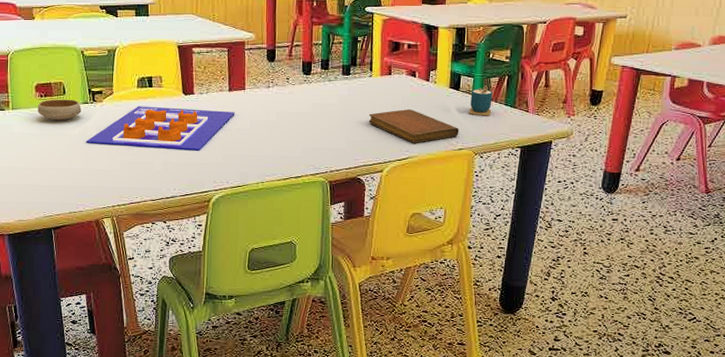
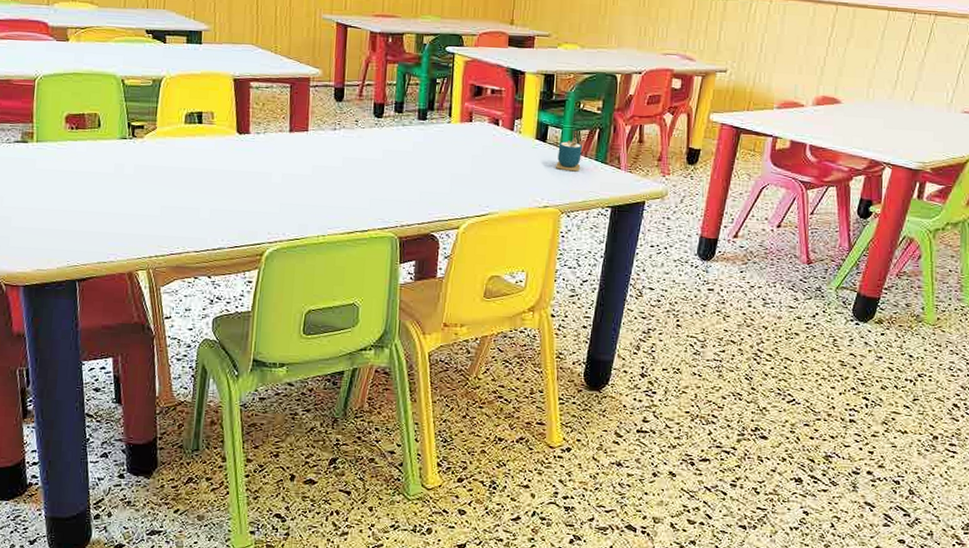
bowl: present [38,99,82,121] -> none [67,132,119,157]
poster: present [86,106,235,151] -> none [122,144,296,197]
notebook: present [369,109,459,143] -> none [446,160,545,198]

